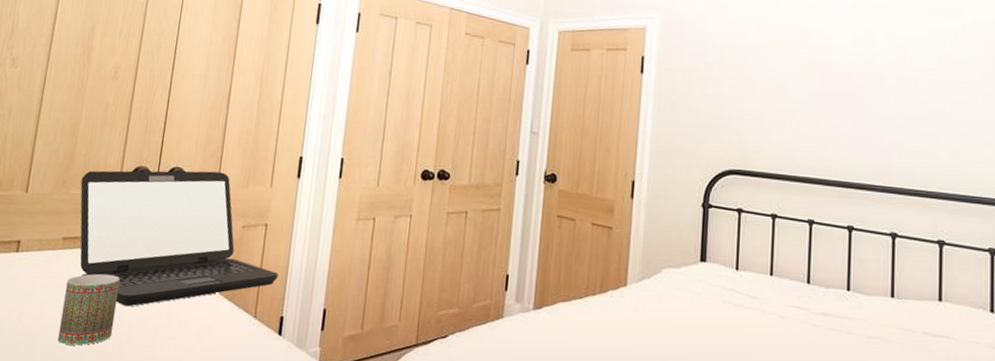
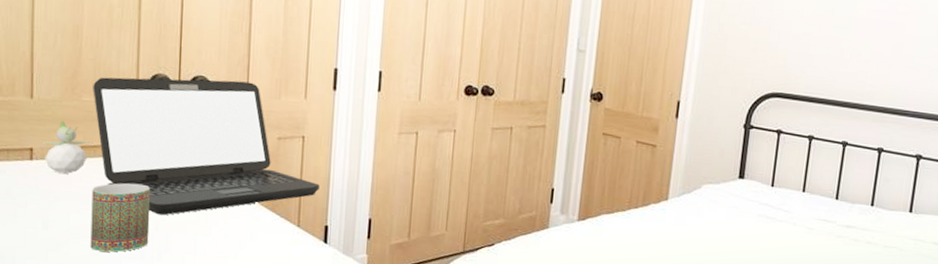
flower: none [29,212,71,265] -> present [42,120,90,174]

